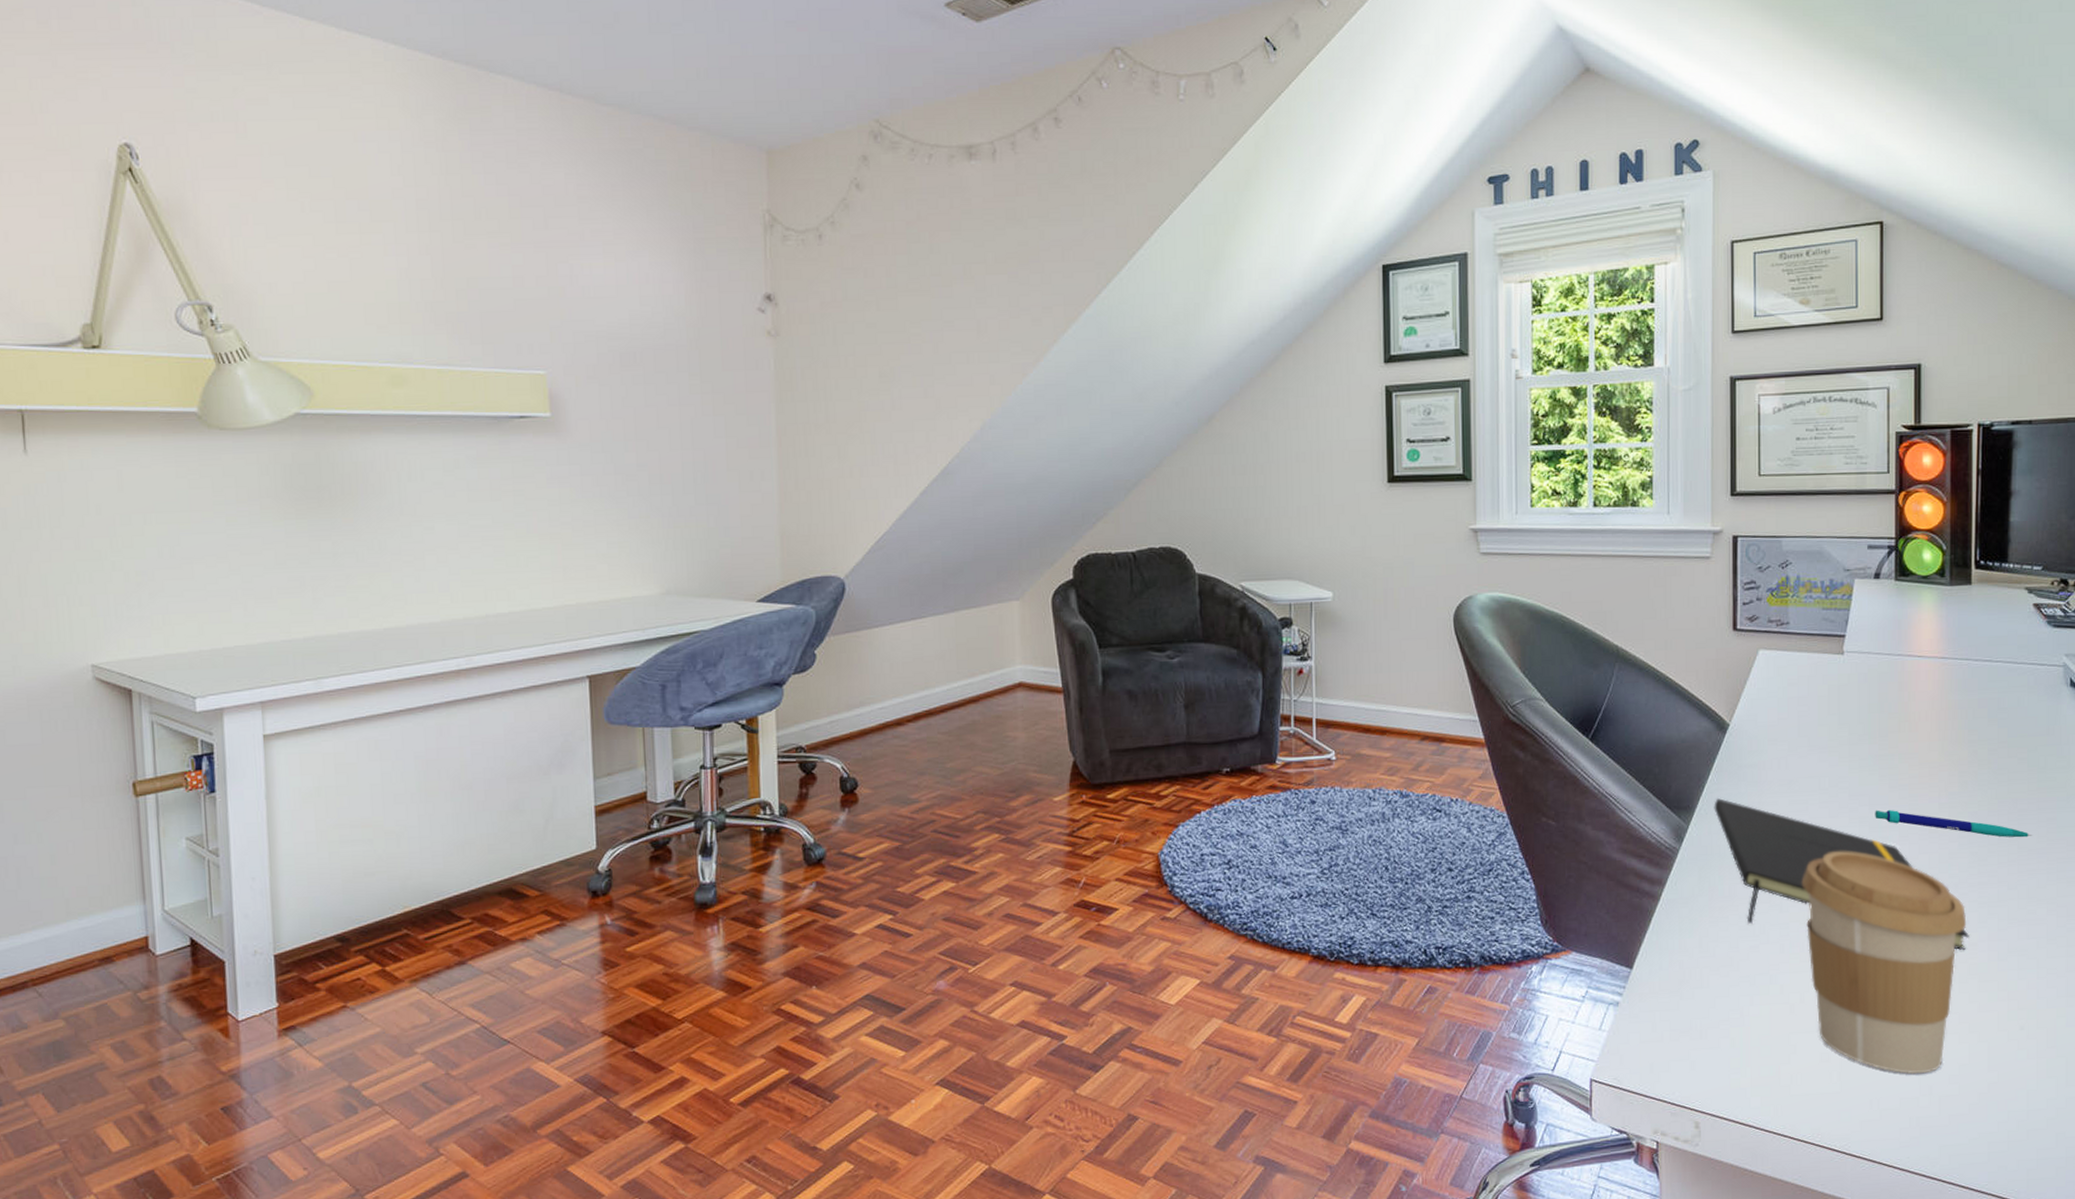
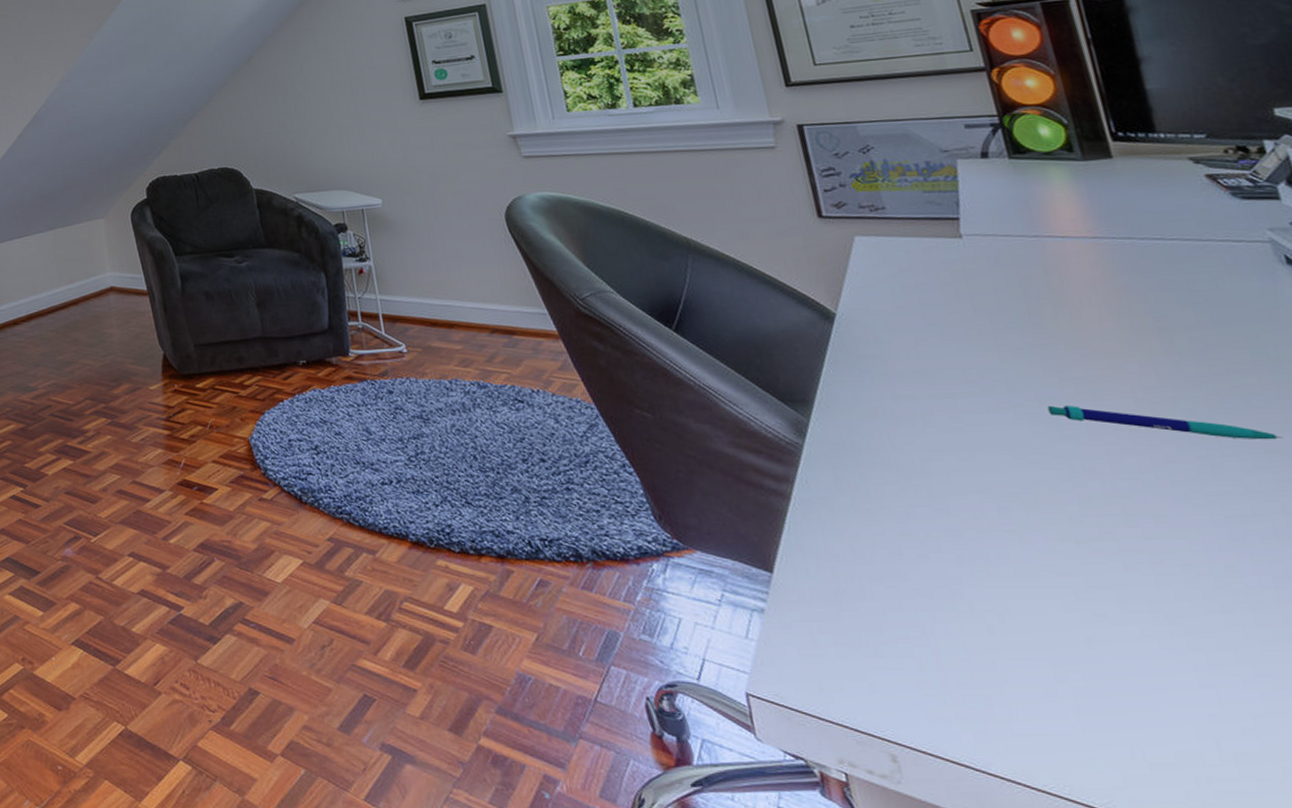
notepad: present [1714,797,1969,951] -> none [835,390,1223,574]
coffee cup: present [1801,851,1967,1075] -> none [967,451,1226,723]

